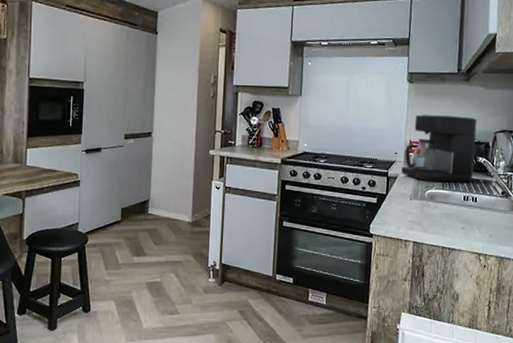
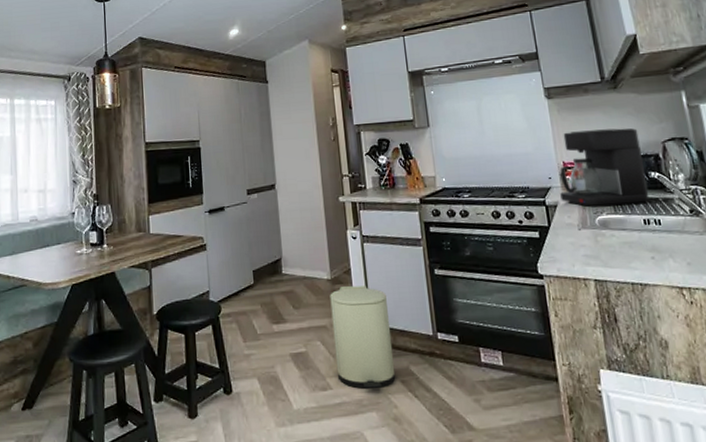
pedal bin: none [185,229,238,315] -> present [330,285,396,389]

